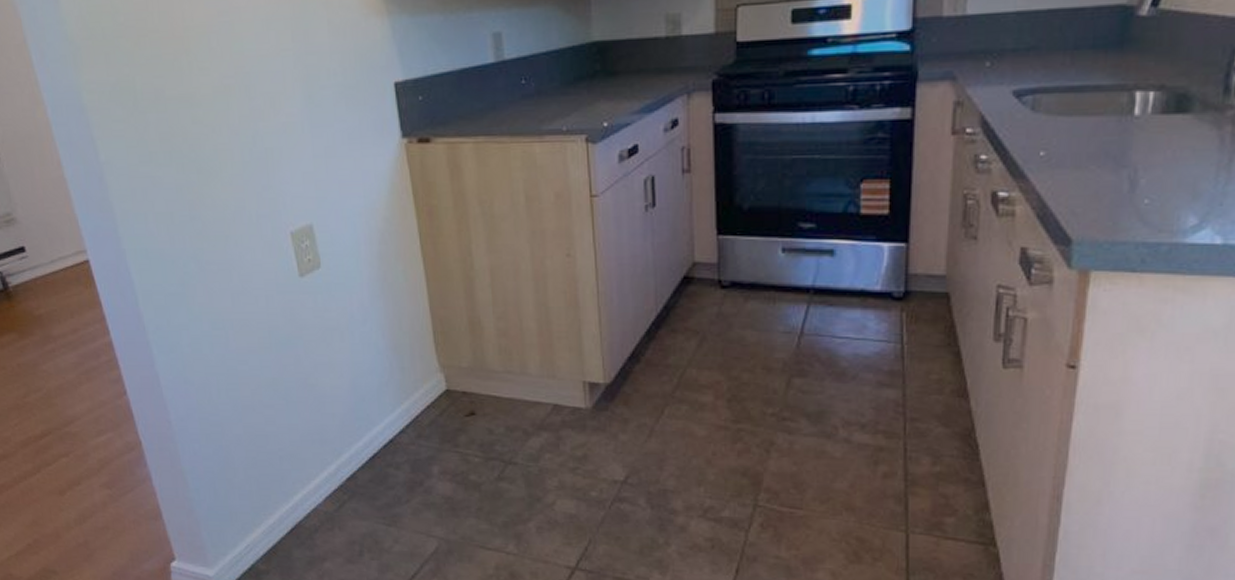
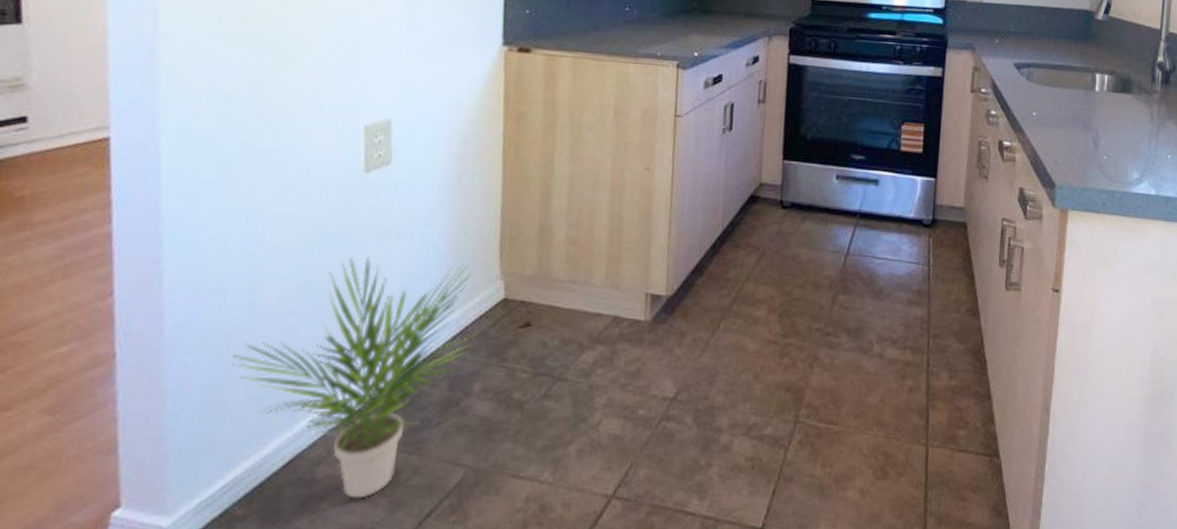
potted plant: none [228,354,423,561] -> present [232,256,473,499]

